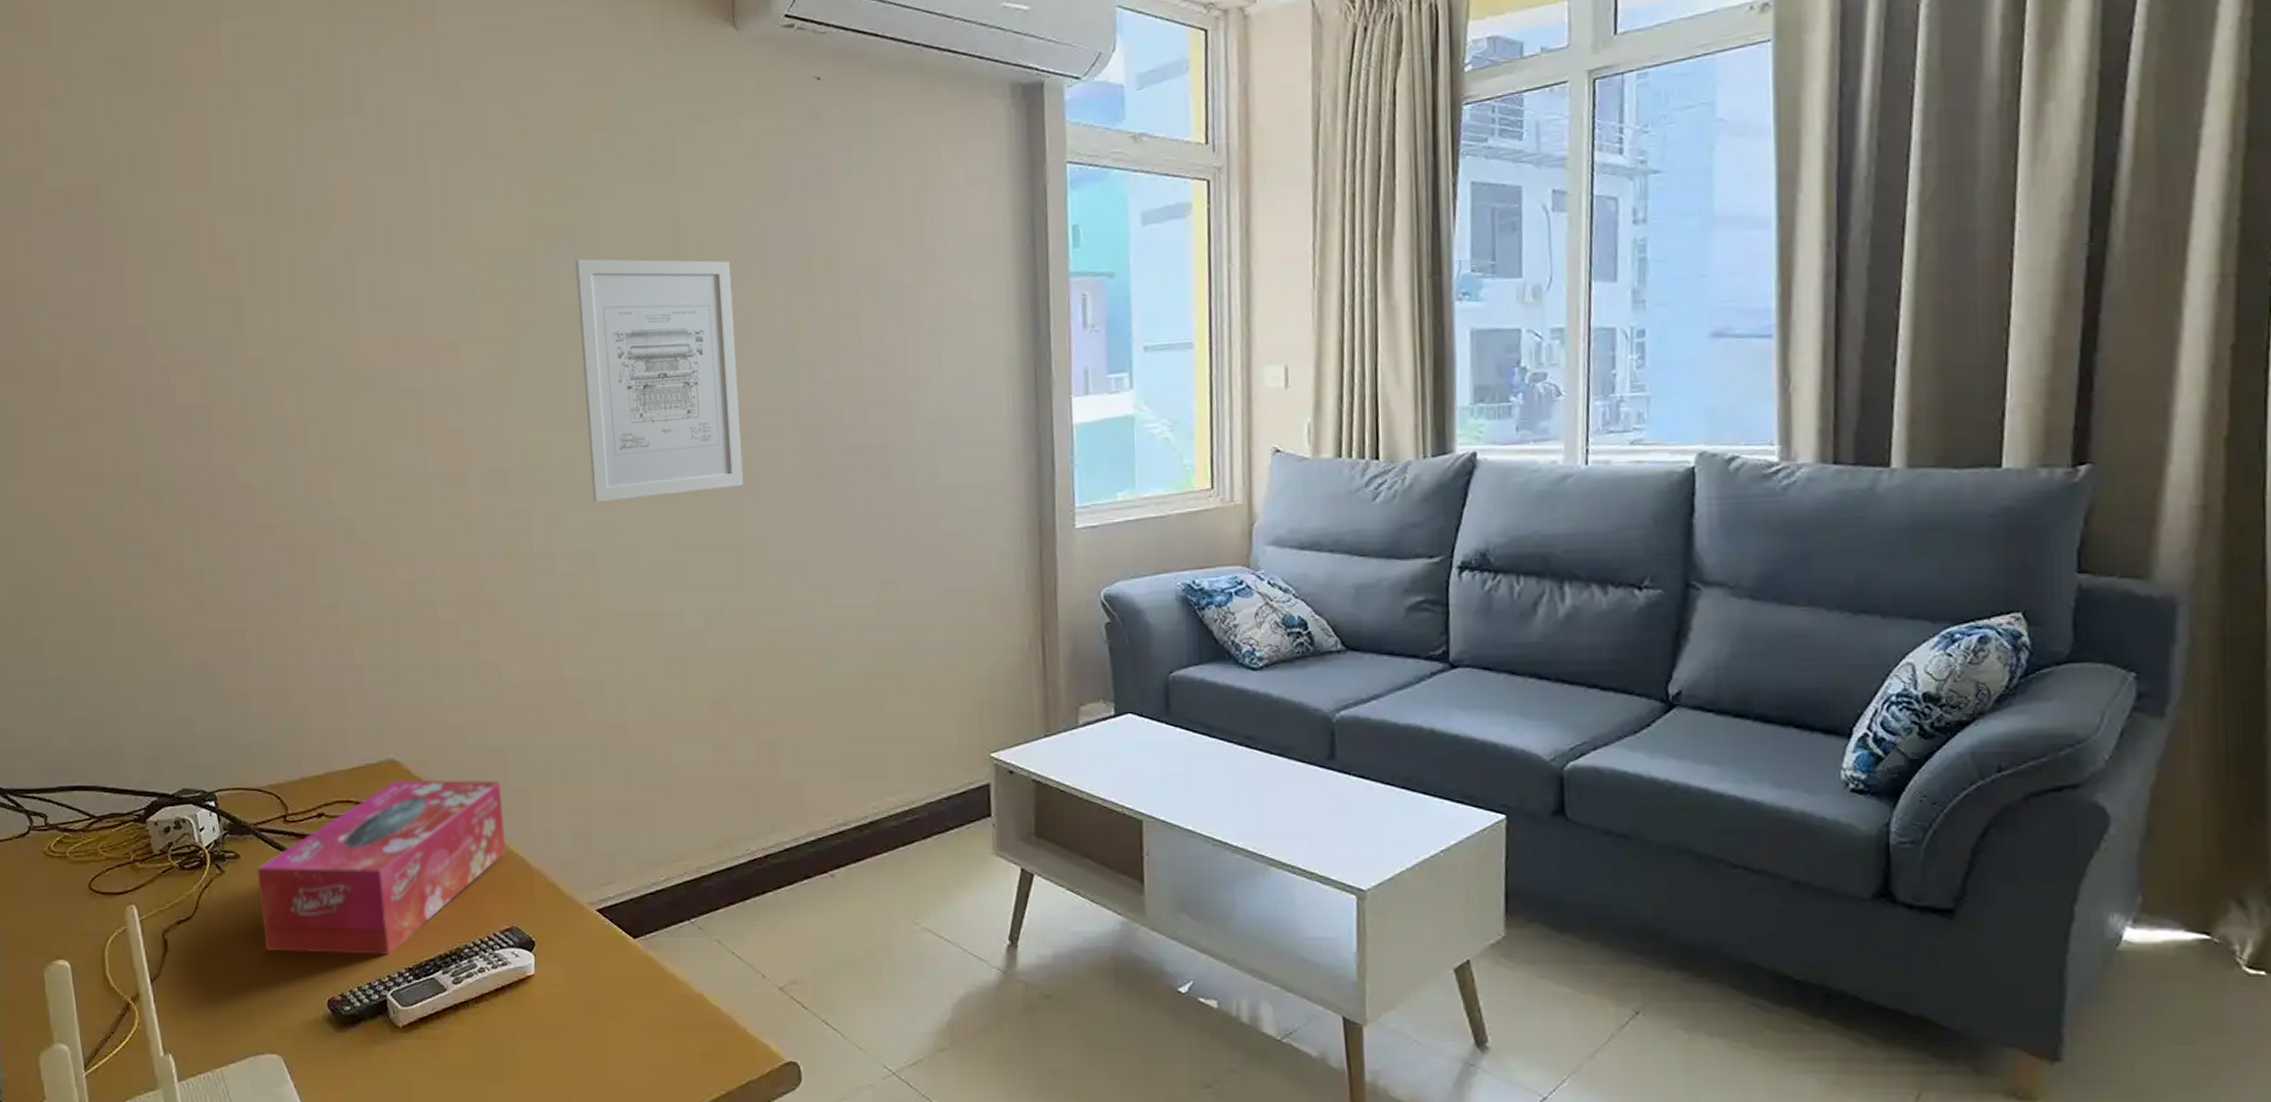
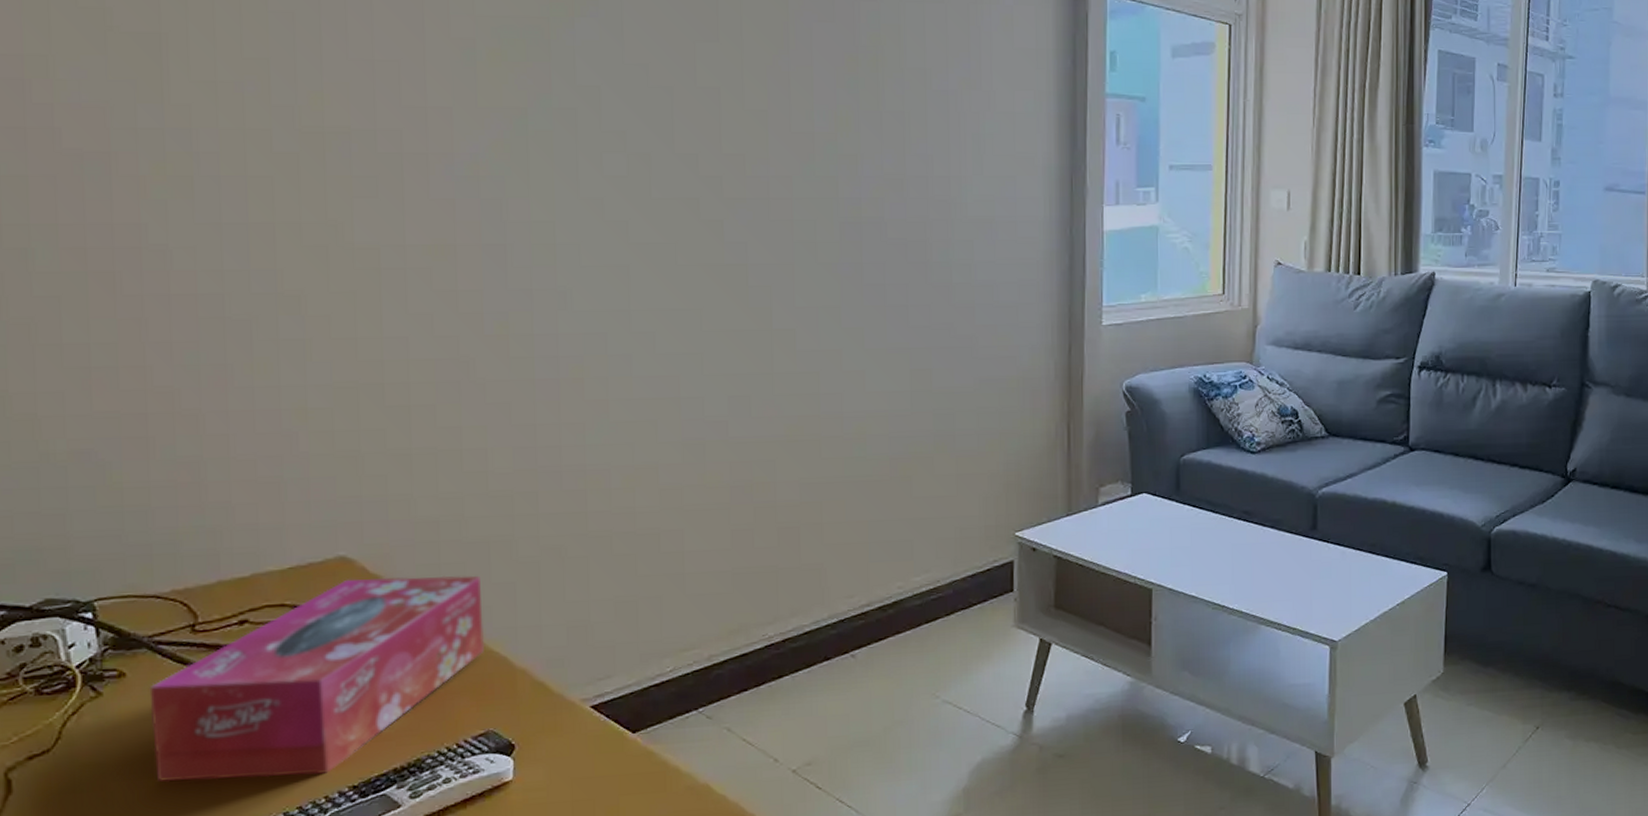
wall art: present [575,258,744,502] -> none [598,33,777,283]

